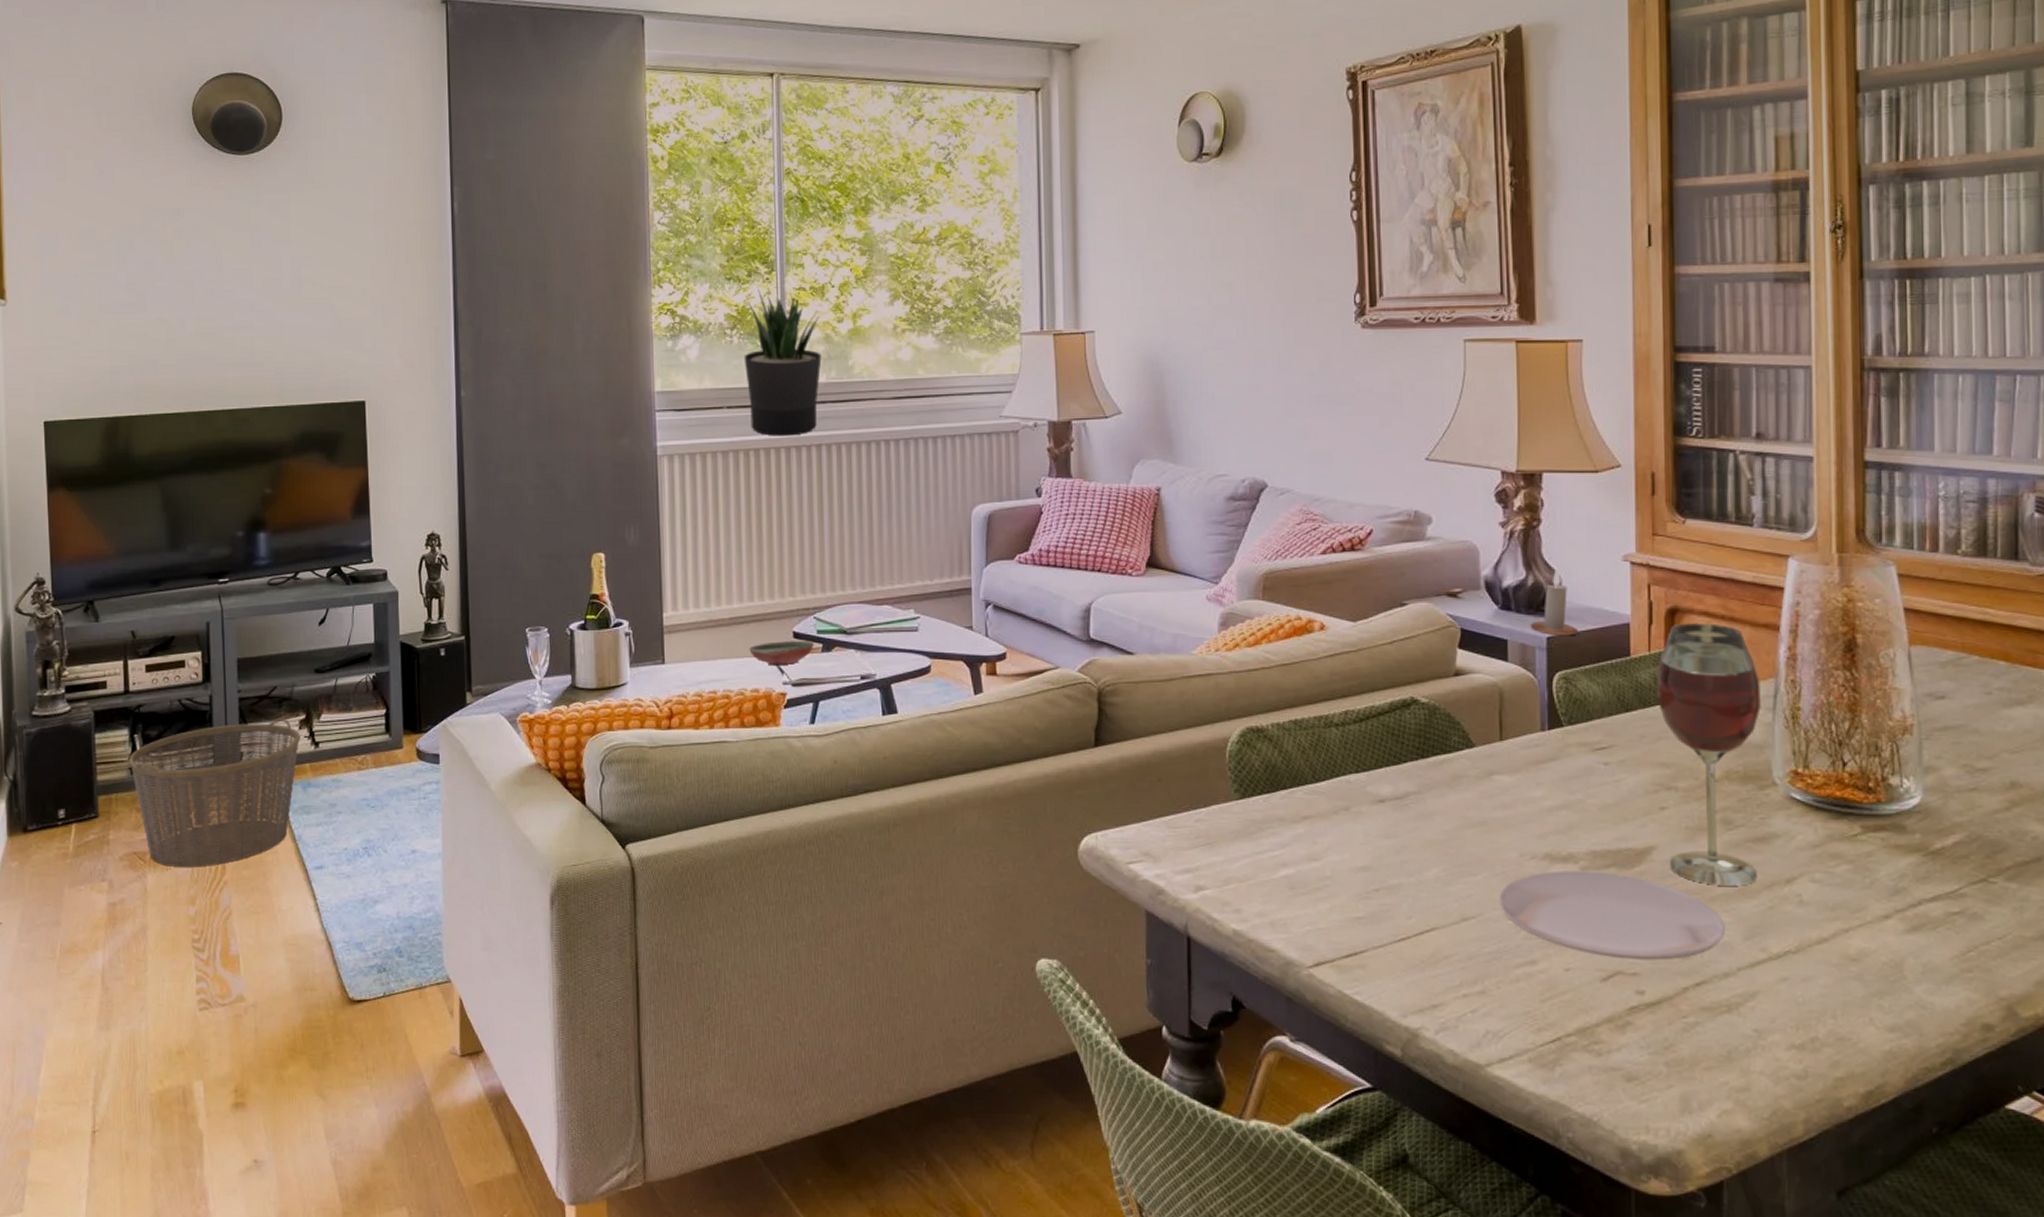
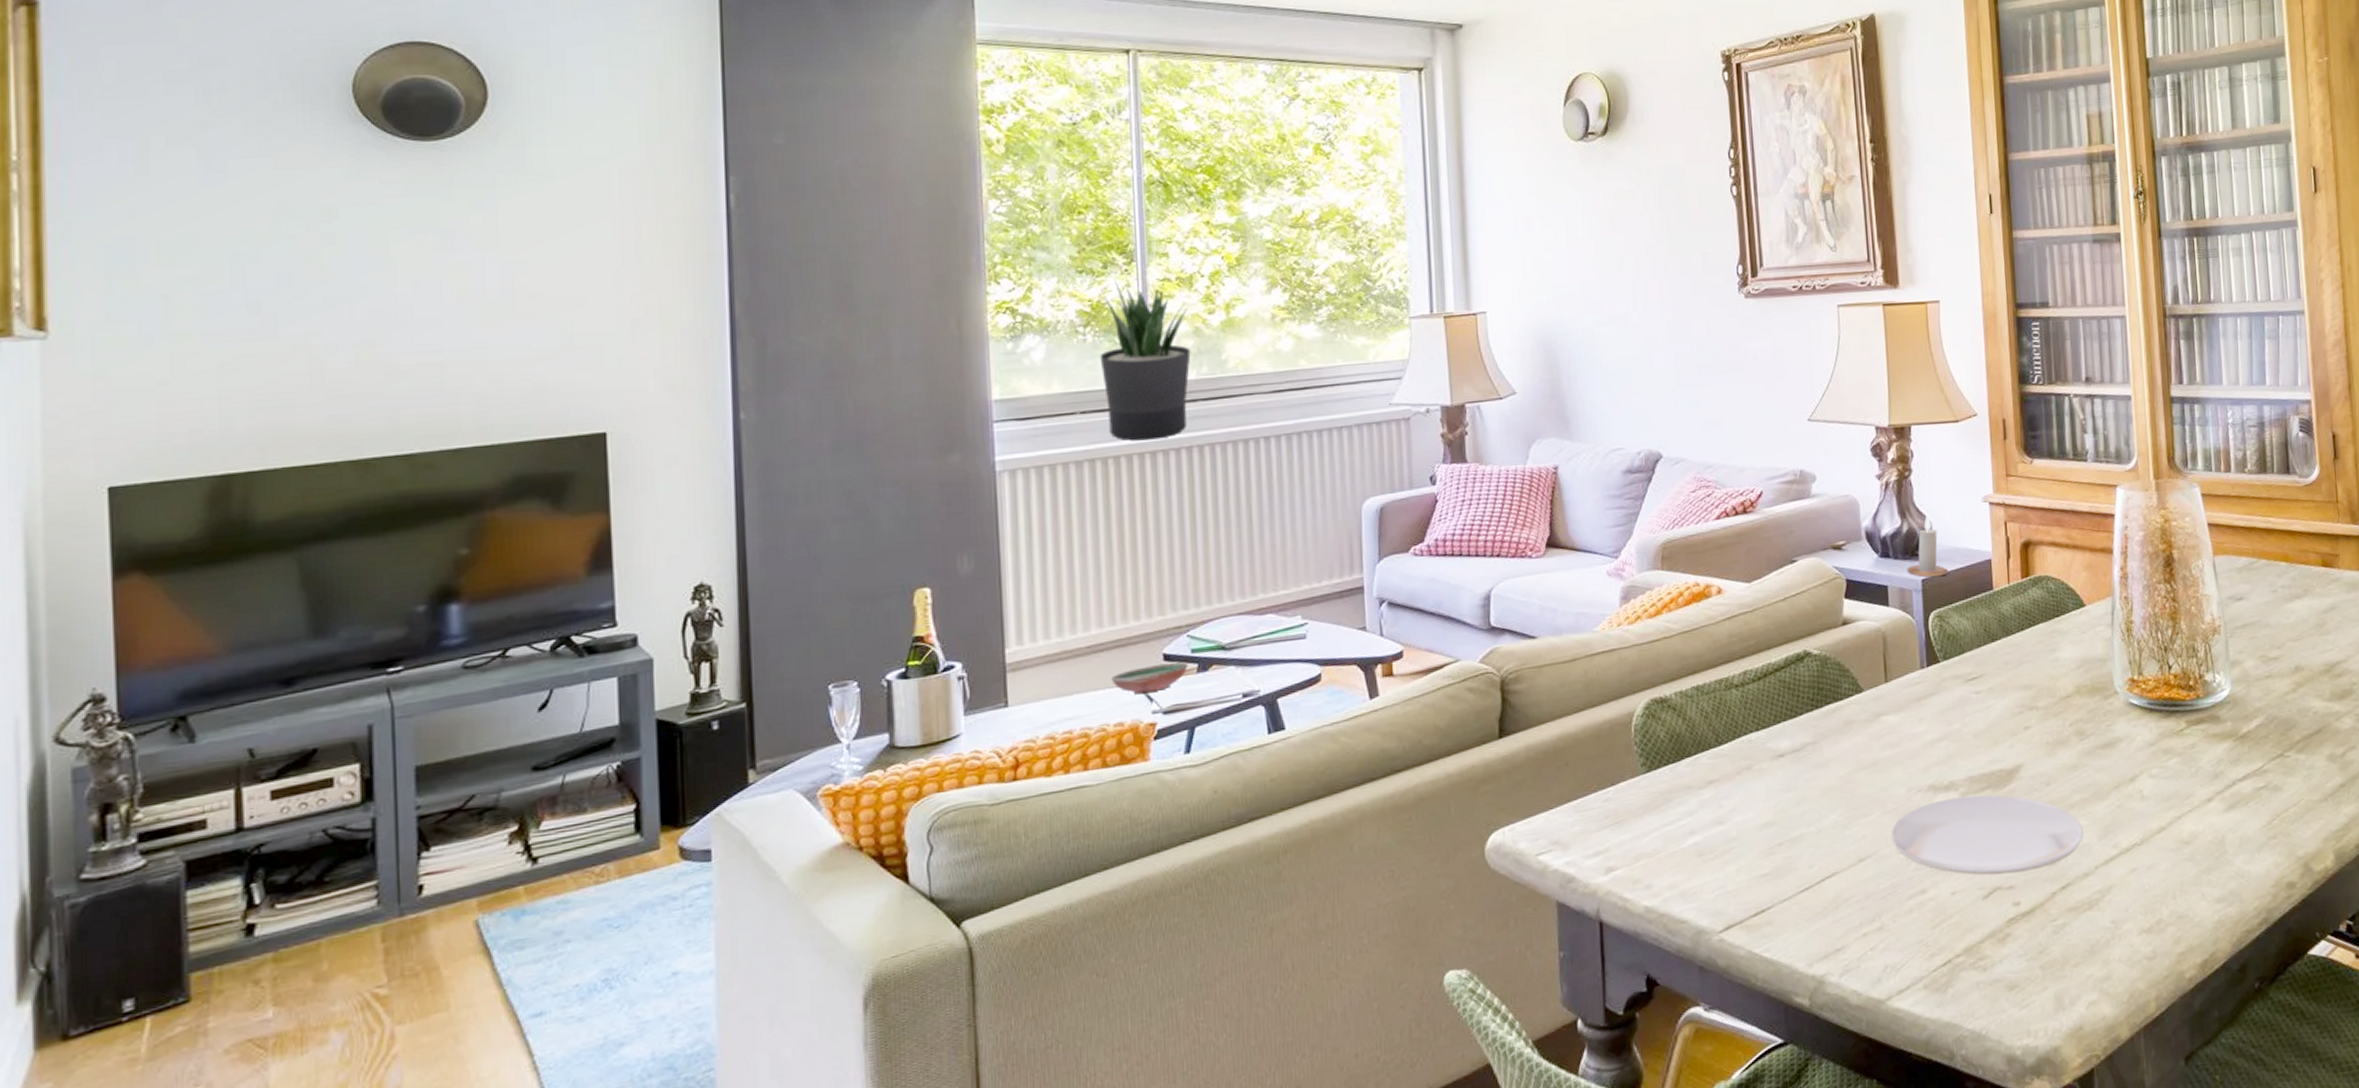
basket: present [128,718,301,867] -> none [241,833,511,1050]
wineglass: present [1657,623,1761,886] -> none [2016,552,2106,793]

